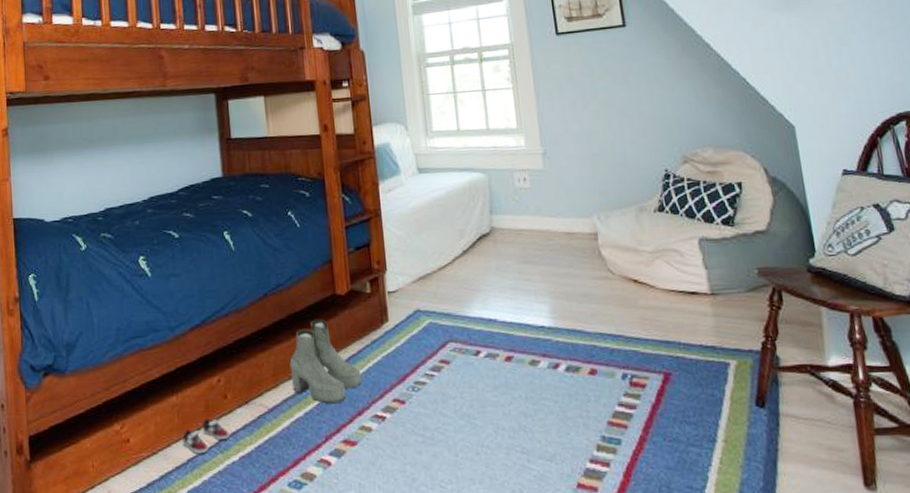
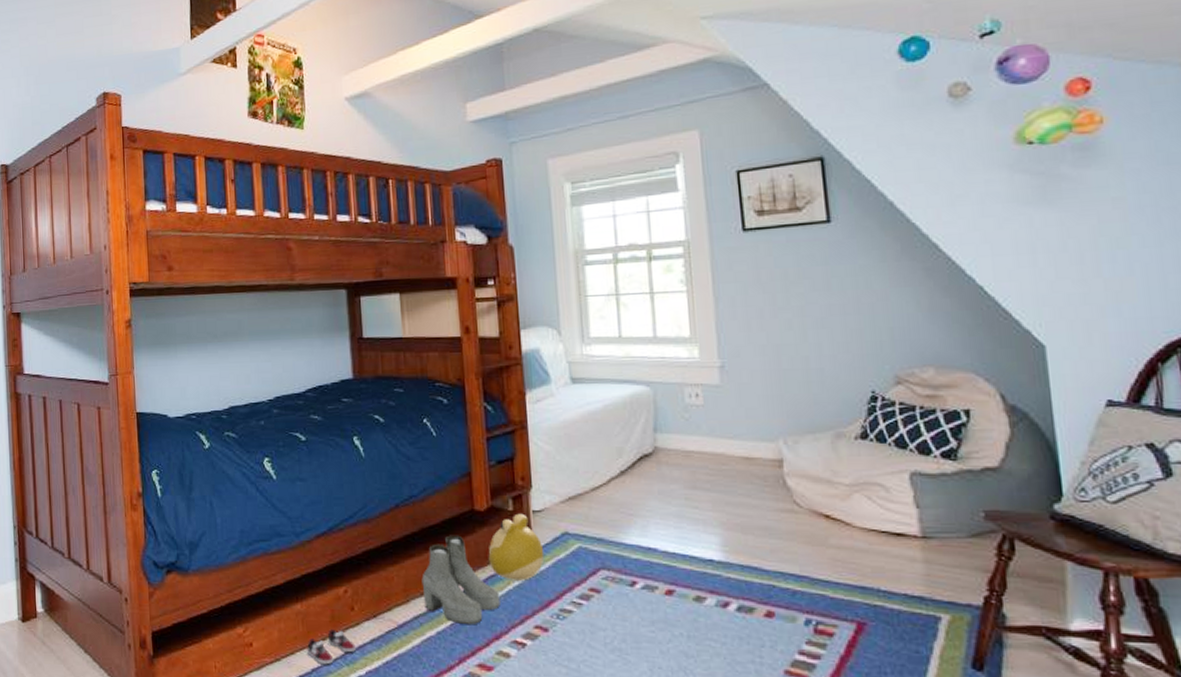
plush toy: none [349,295,400,358] -> present [488,513,545,581]

